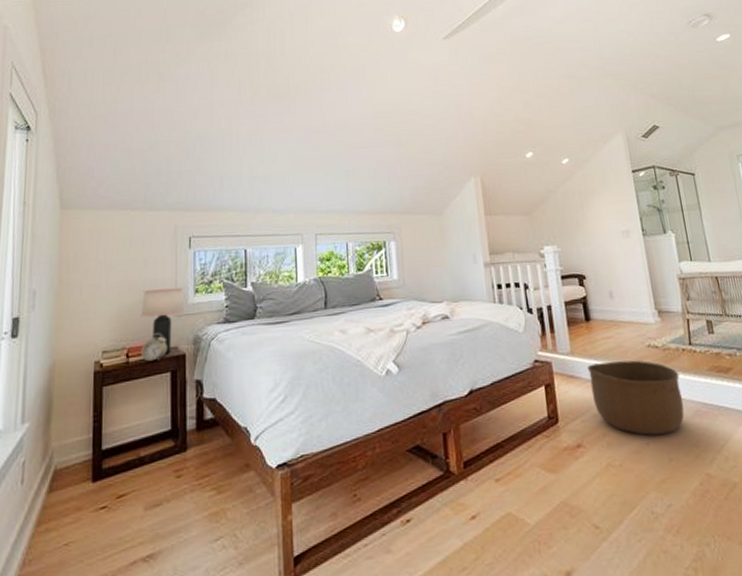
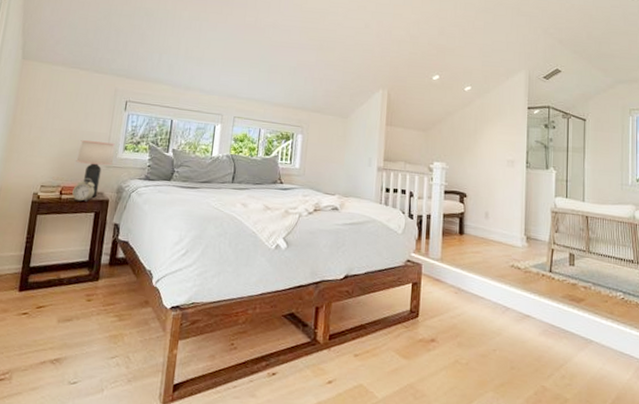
basket: present [587,360,685,435] -> none [452,272,535,345]

